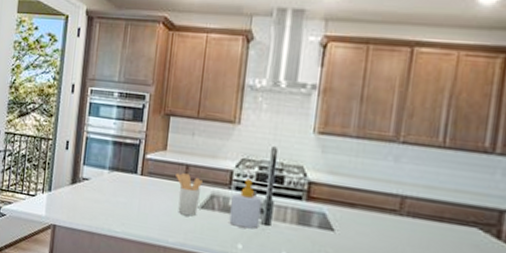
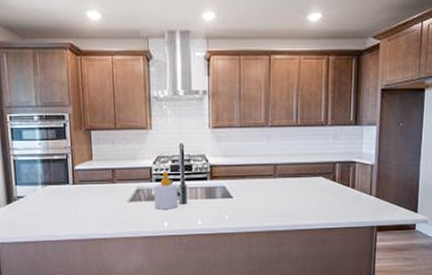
utensil holder: present [176,172,203,217] -> none [104,176,128,210]

